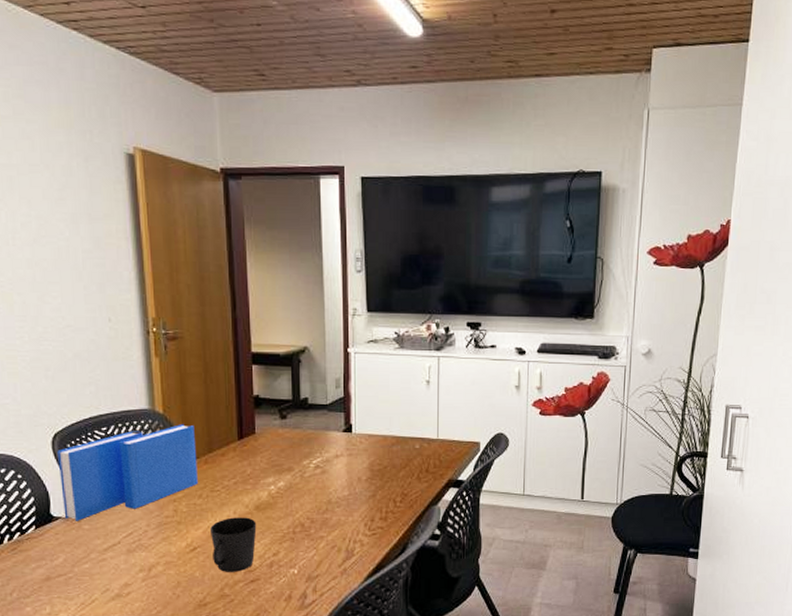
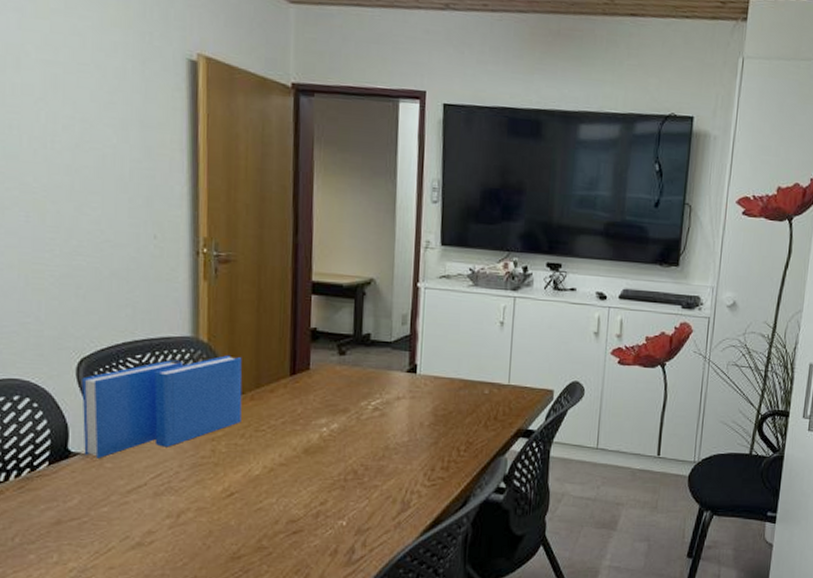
cup: present [210,517,257,572] -> none [251,460,304,522]

